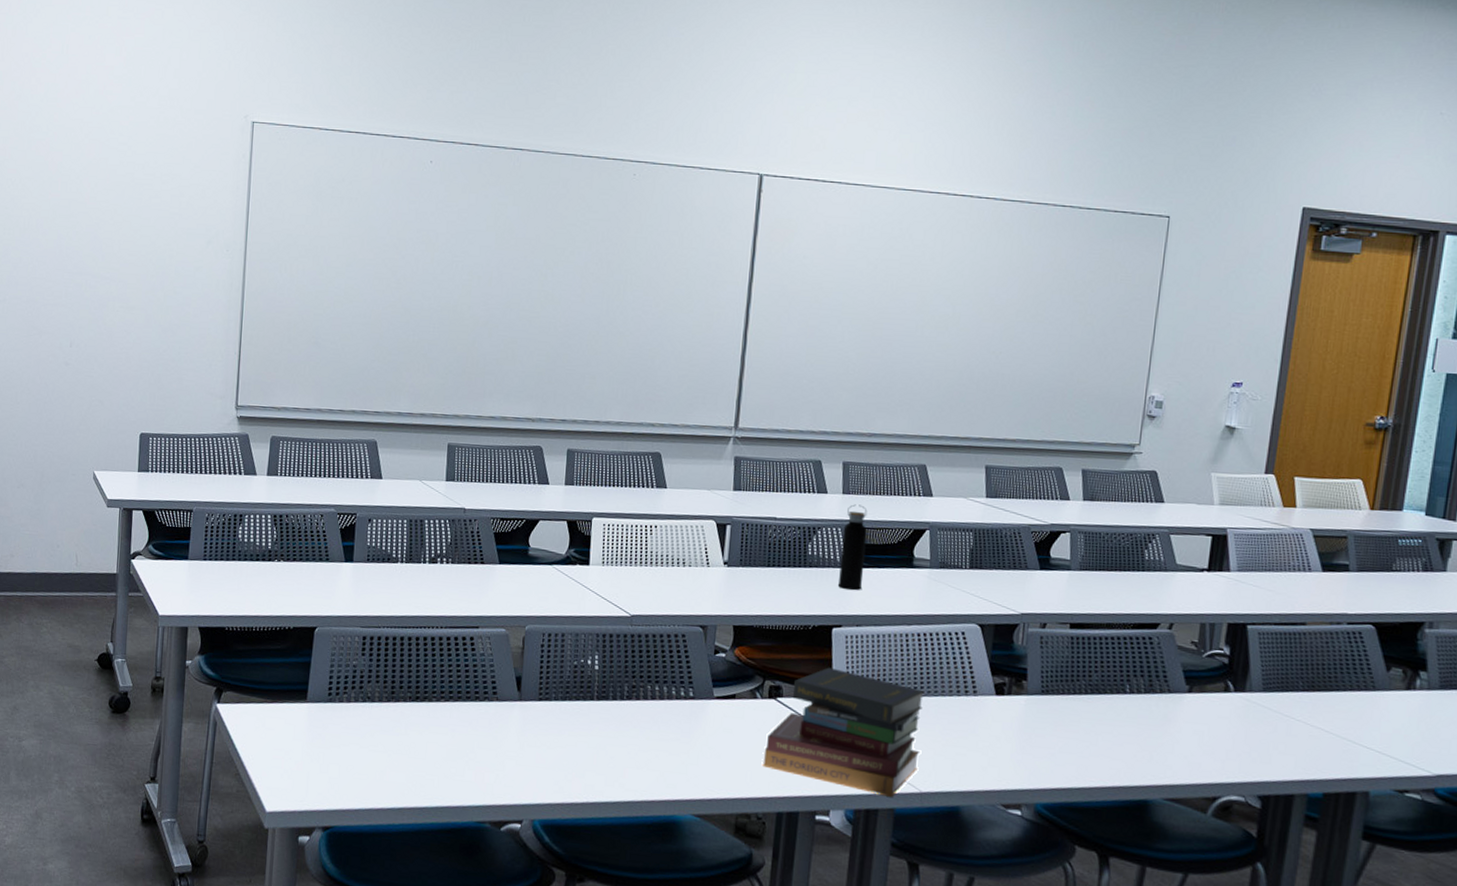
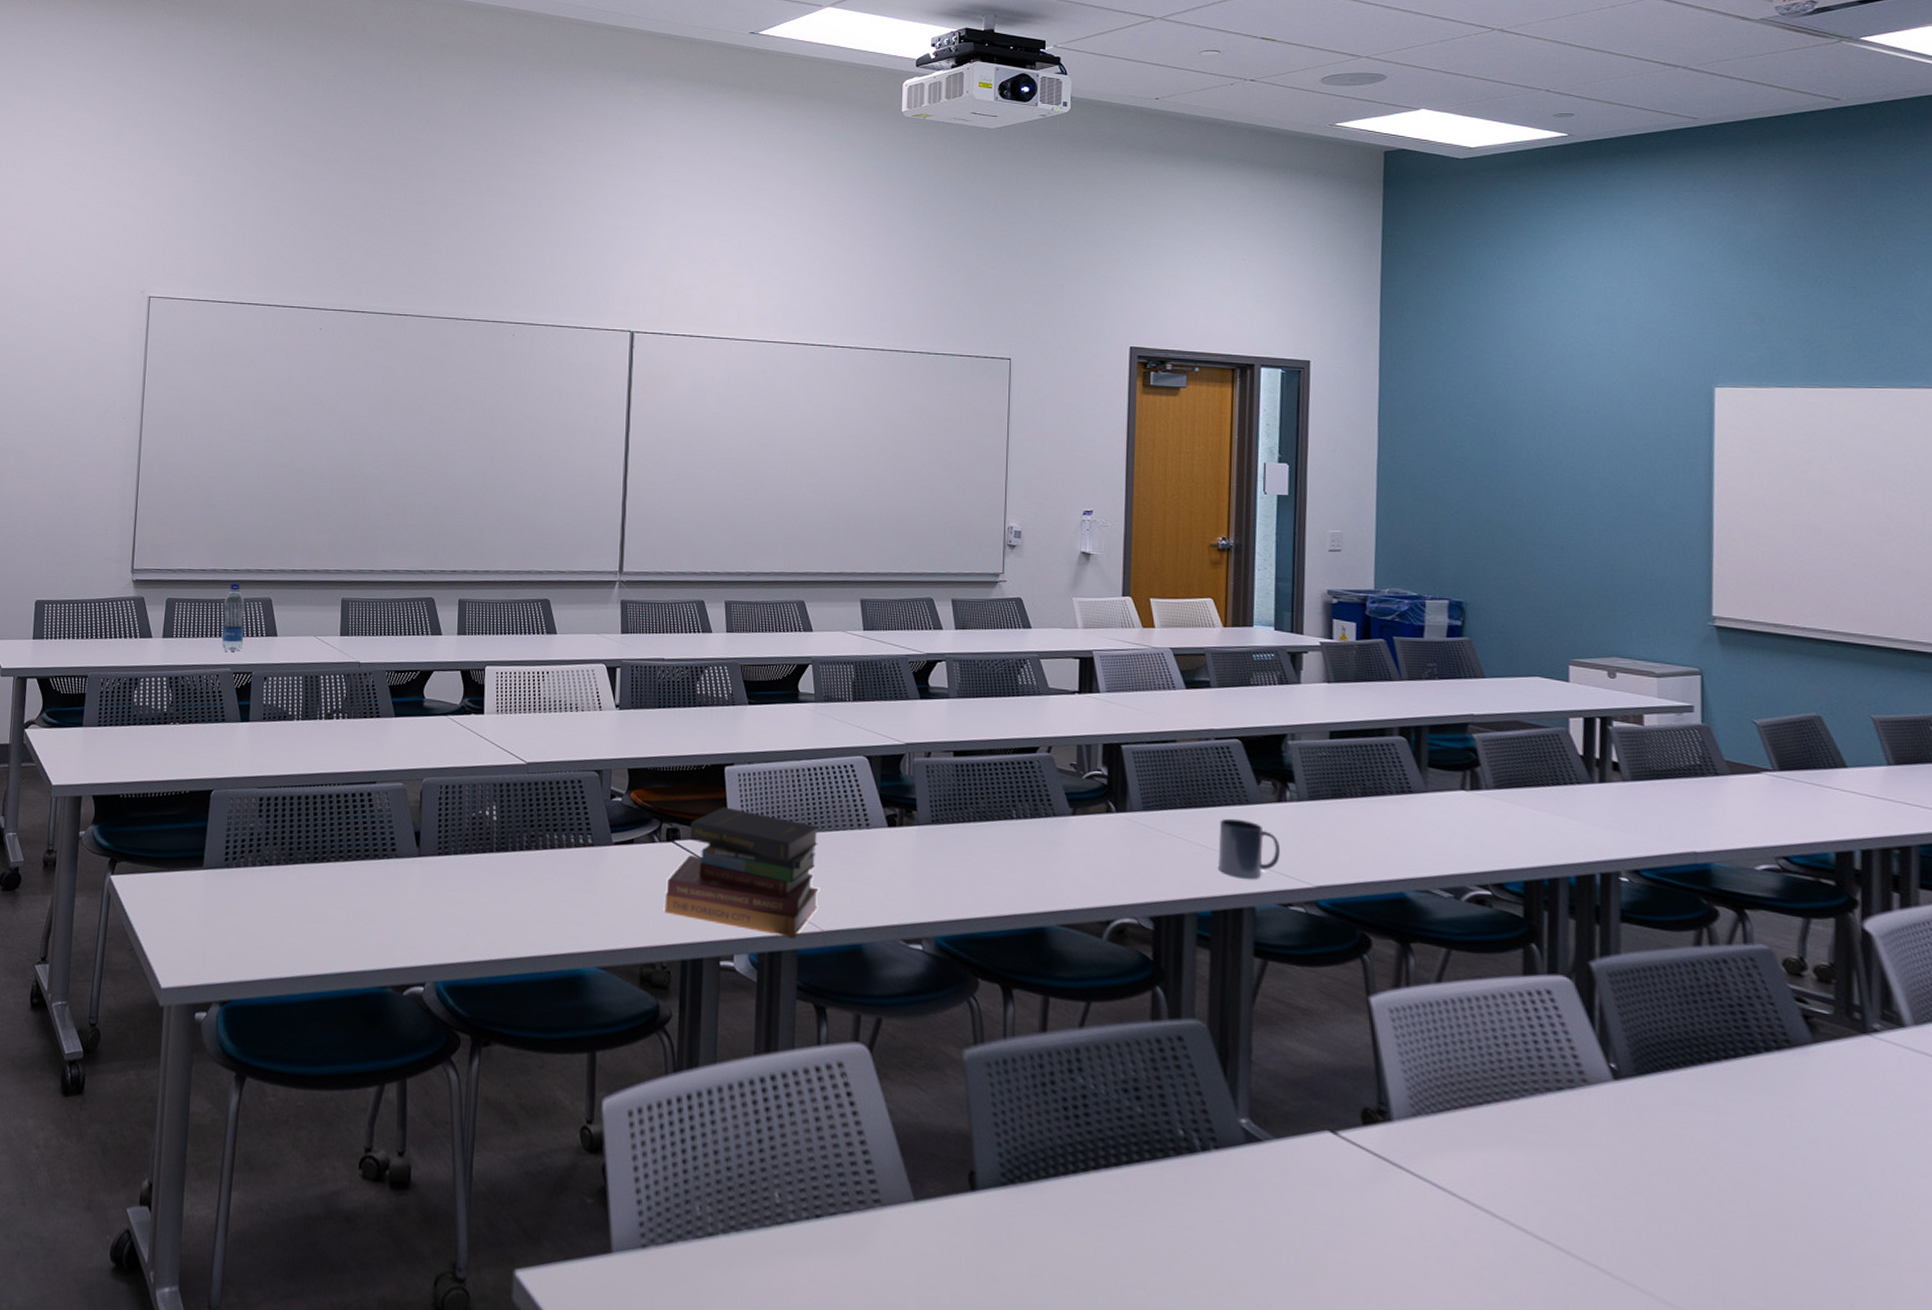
bottle: none [326,423,350,493] -> present [222,583,245,653]
water bottle: present [838,504,868,591] -> none [728,642,753,728]
mug: none [1335,703,1403,766] -> present [1218,818,1280,880]

